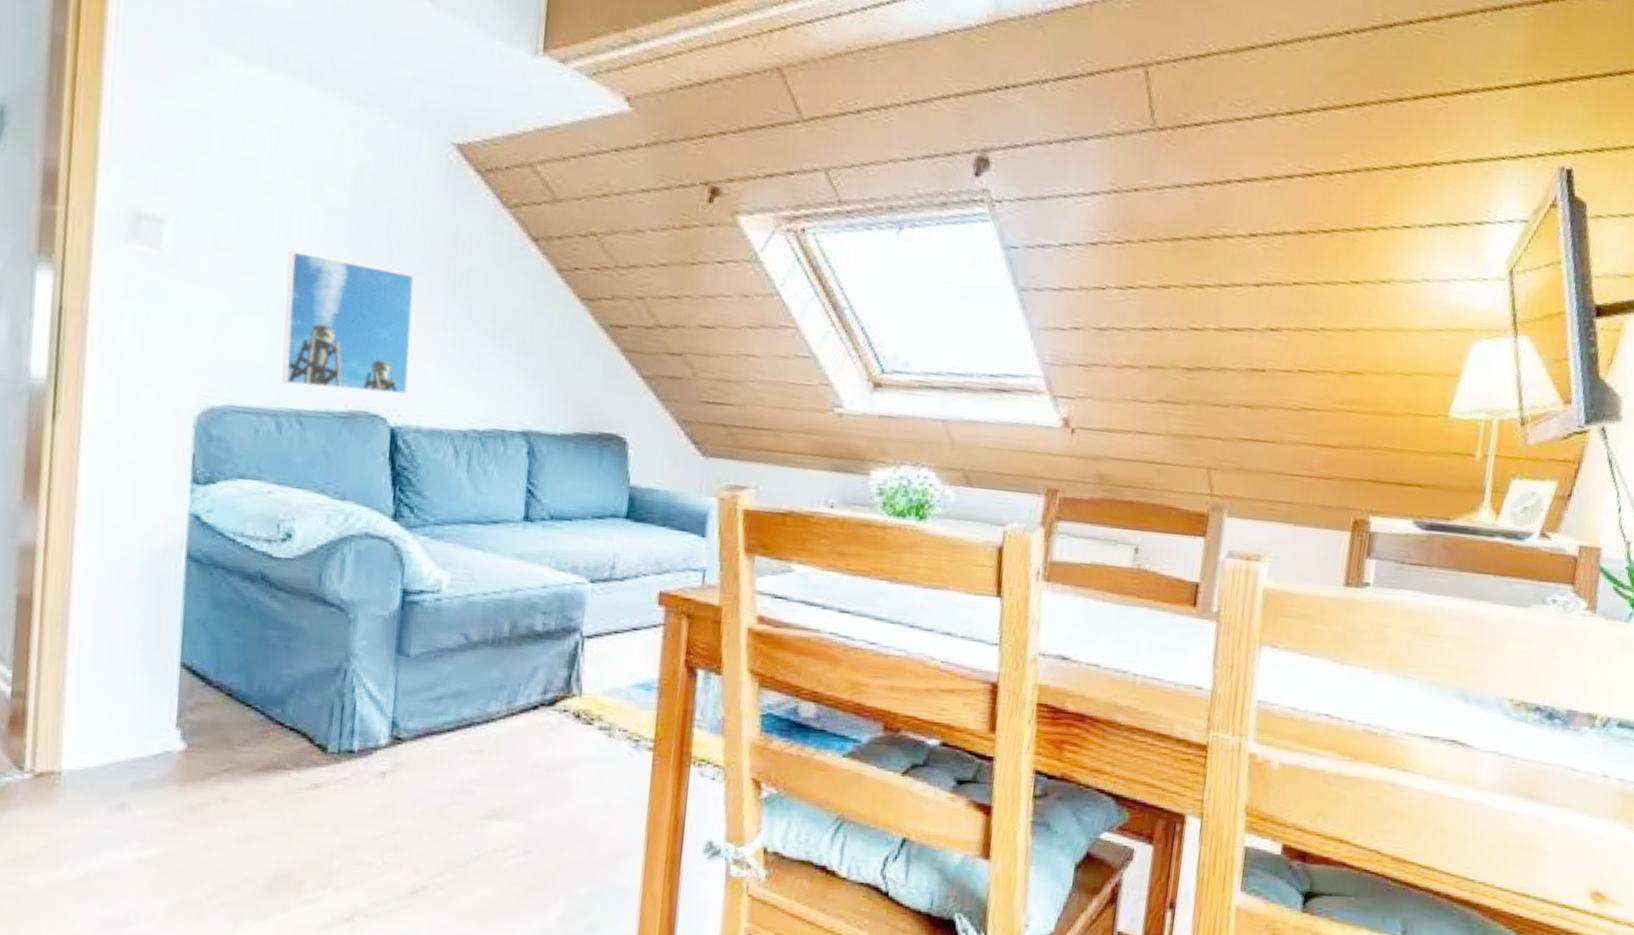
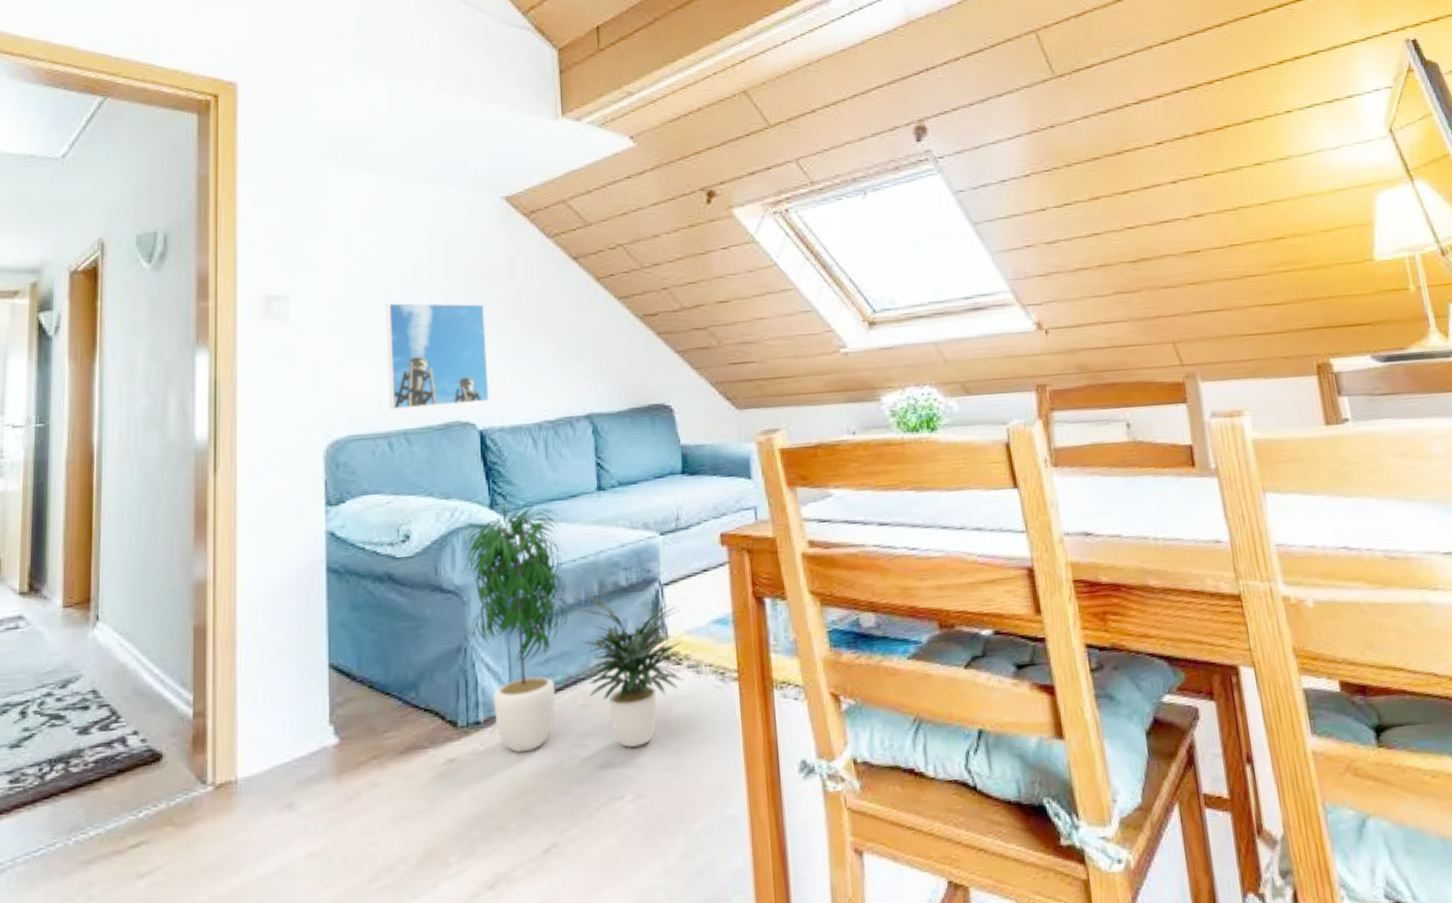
potted plant: none [351,508,599,802] -> present [462,496,684,753]

